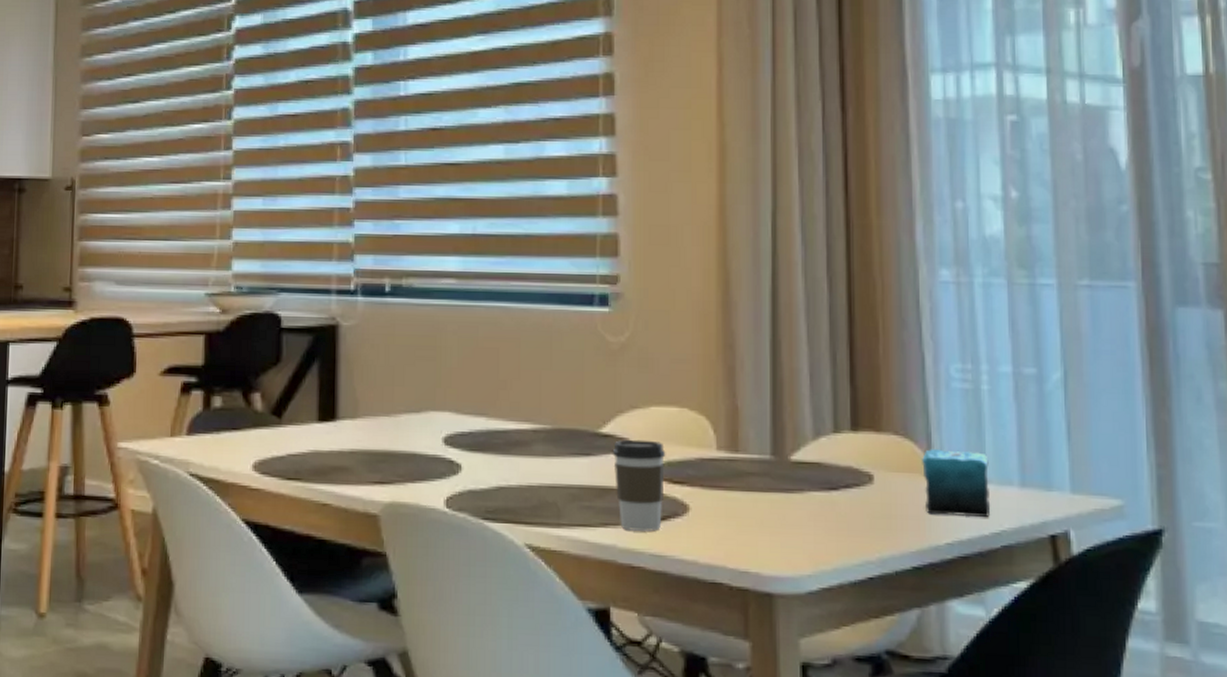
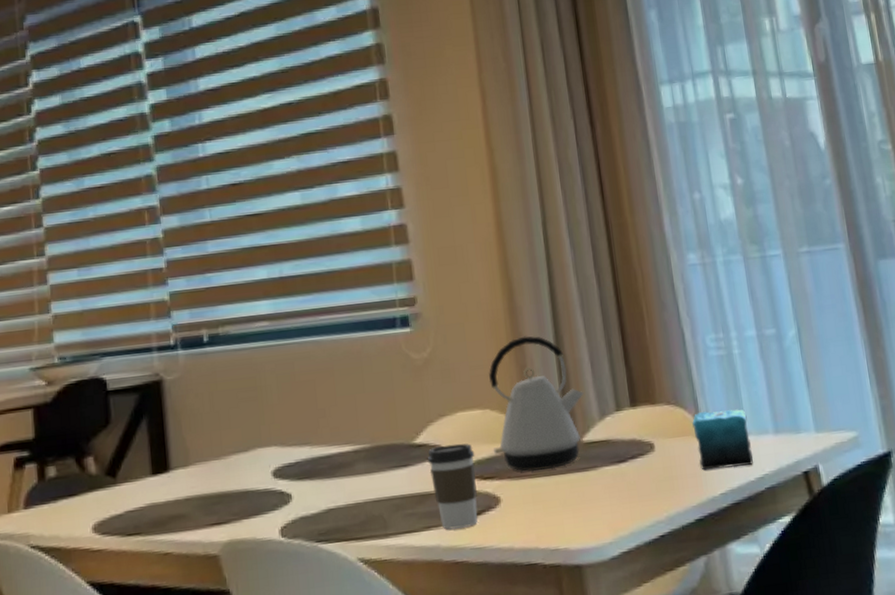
kettle: none [686,335,799,485] -> present [489,336,585,472]

